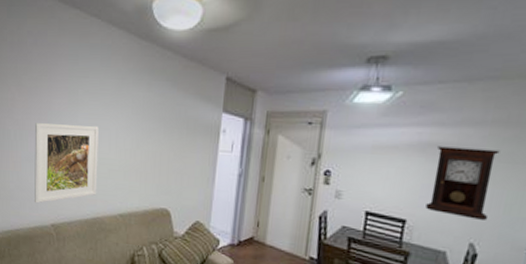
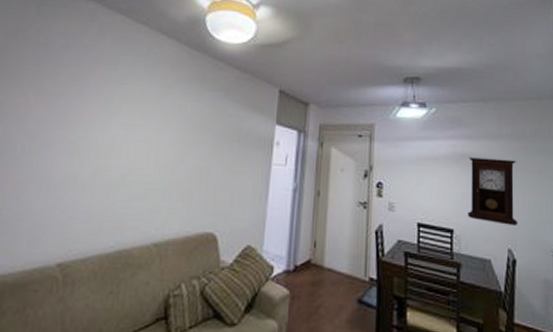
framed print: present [34,123,99,204] -> none [37,134,136,236]

